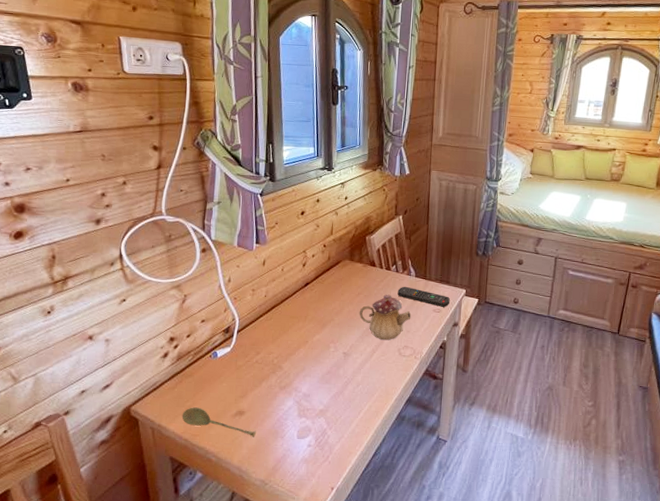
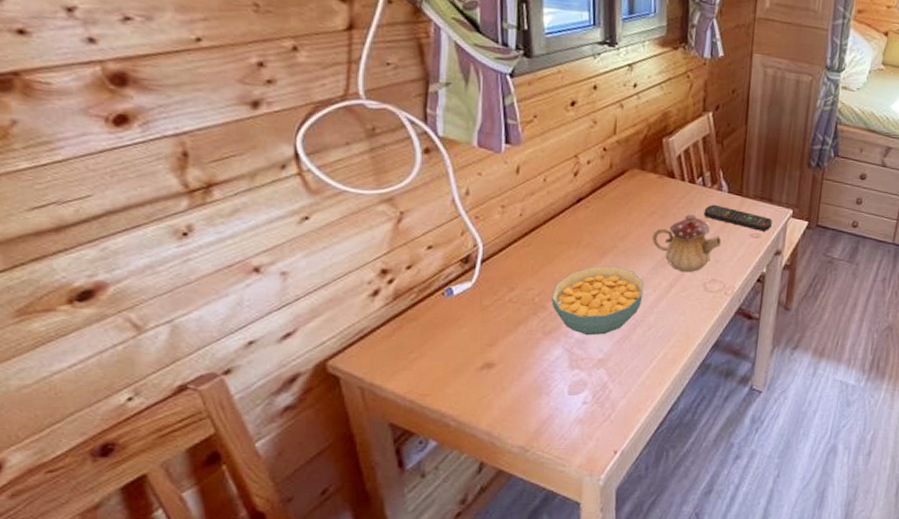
soupspoon: present [182,407,256,437] -> none [404,360,511,395]
cereal bowl: none [286,335,353,391] -> present [551,265,644,336]

